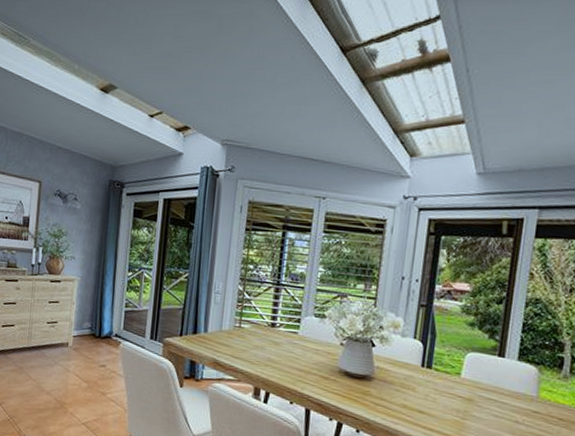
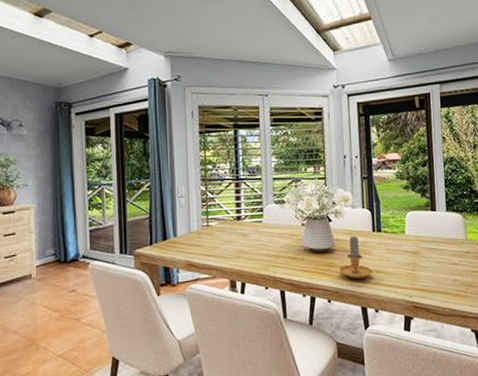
candle: none [374,366,414,415] -> present [339,235,373,279]

